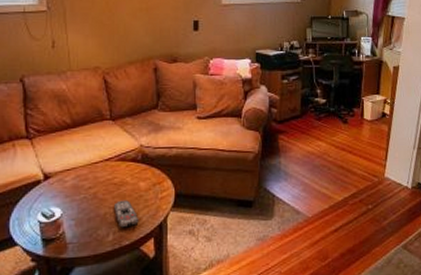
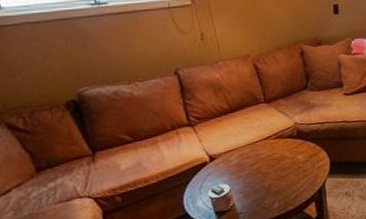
remote control: present [114,200,139,228] -> none [277,171,300,196]

